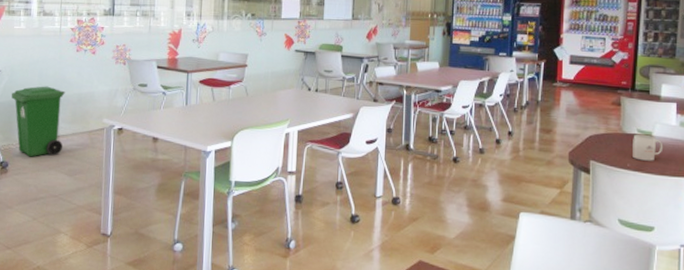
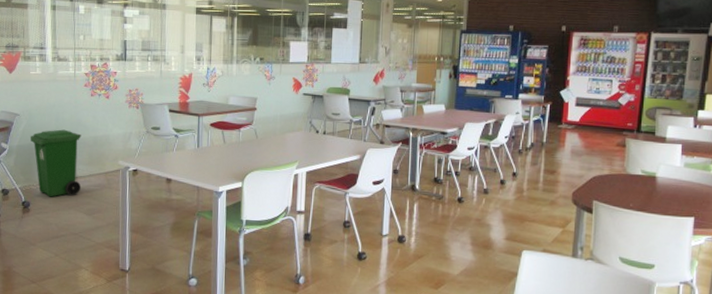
mug: present [633,134,664,161] -> none [636,174,667,201]

